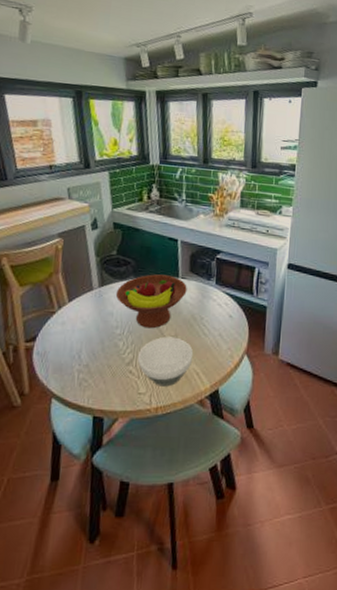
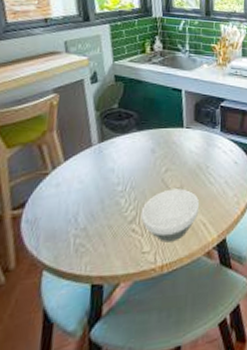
fruit bowl: present [115,274,187,329] -> none [117,126,192,182]

